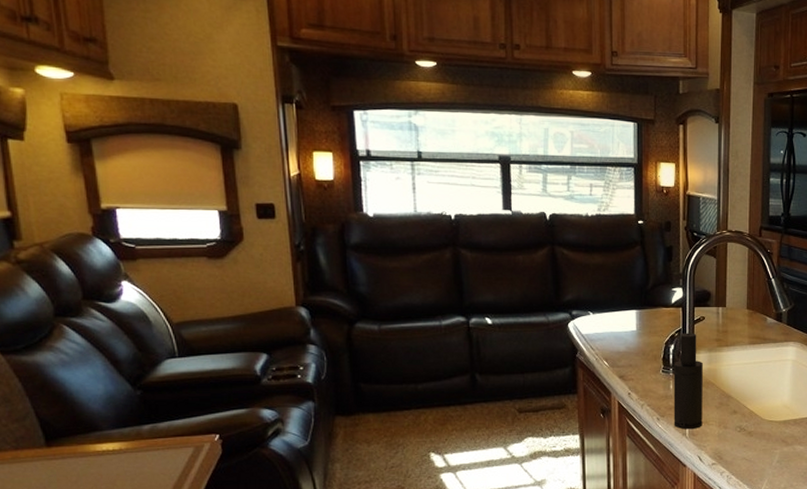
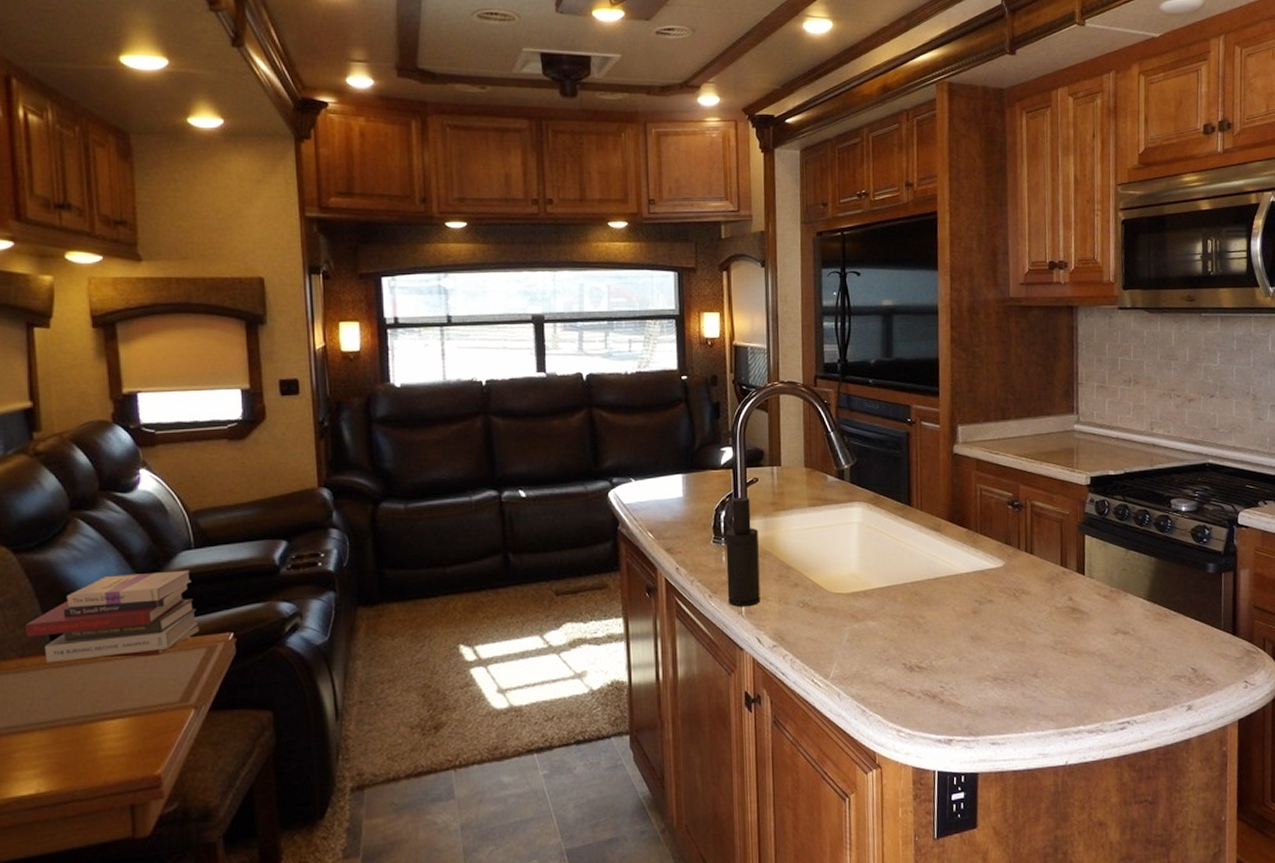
books: none [17,376,186,456] -> present [24,570,199,663]

